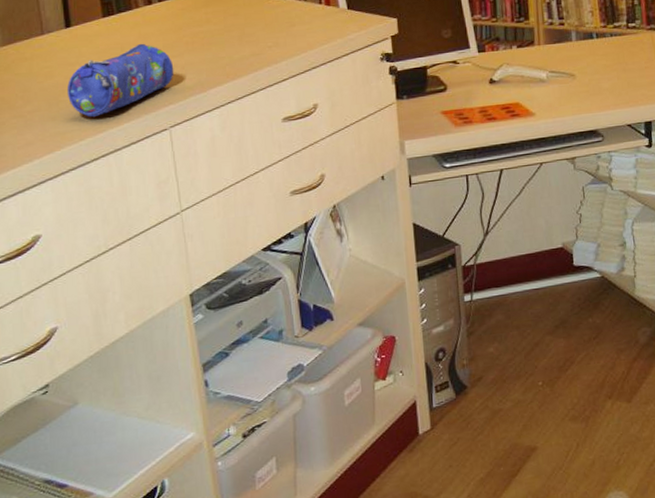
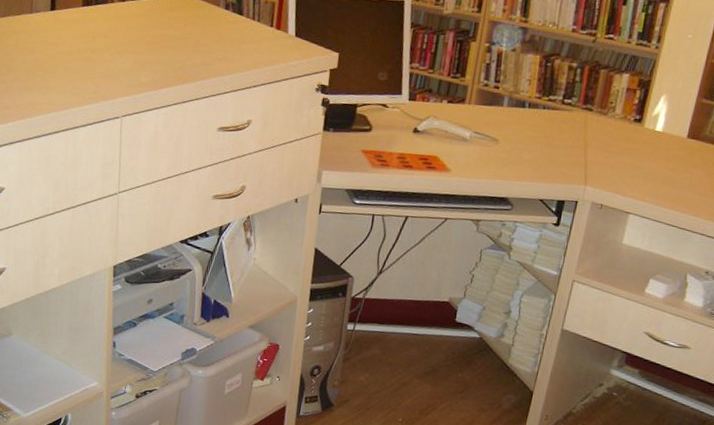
pencil case: present [66,43,174,118] -> none [43,35,134,95]

